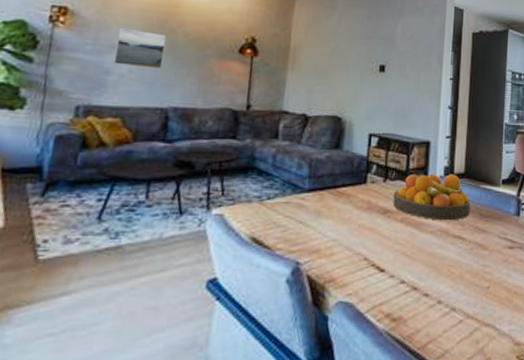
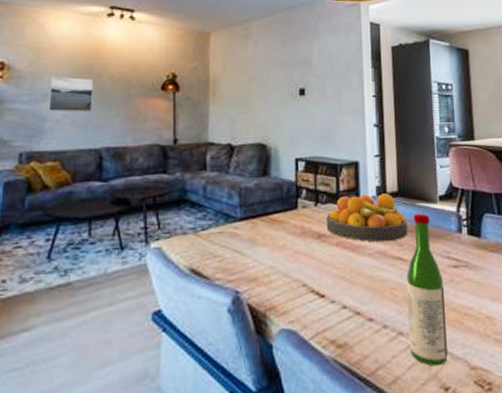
wine bottle: none [460,195,499,341] -> present [406,213,448,366]

